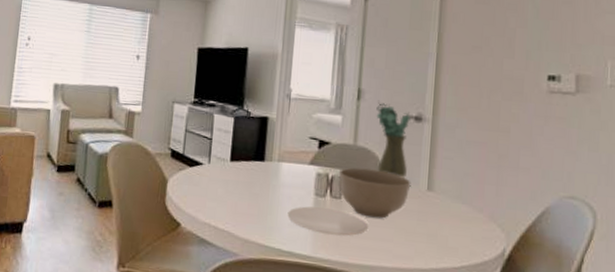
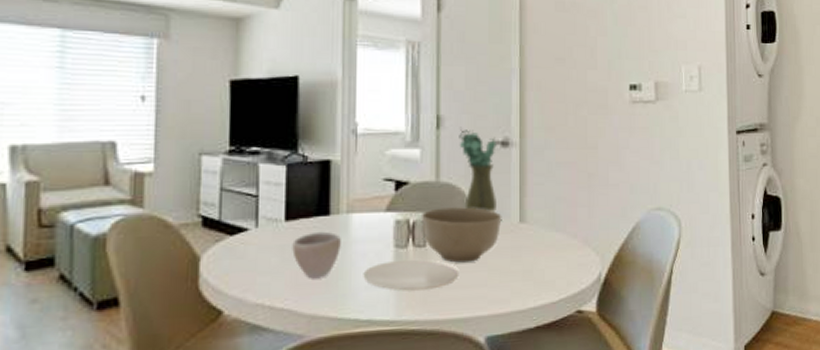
cup: none [234,173,272,211] -> present [292,231,341,279]

